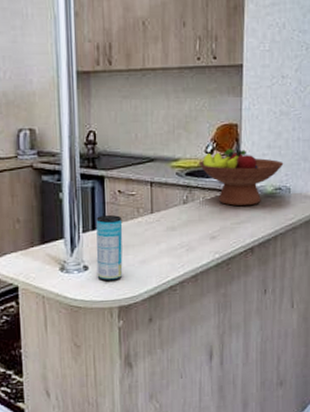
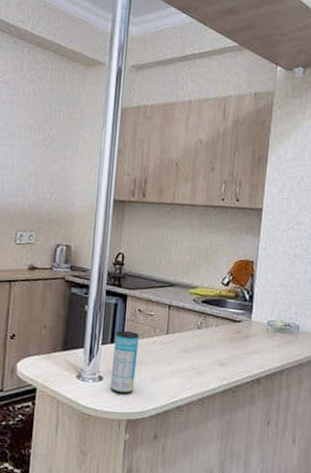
fruit bowl: present [198,149,284,206] -> none [215,283,294,338]

